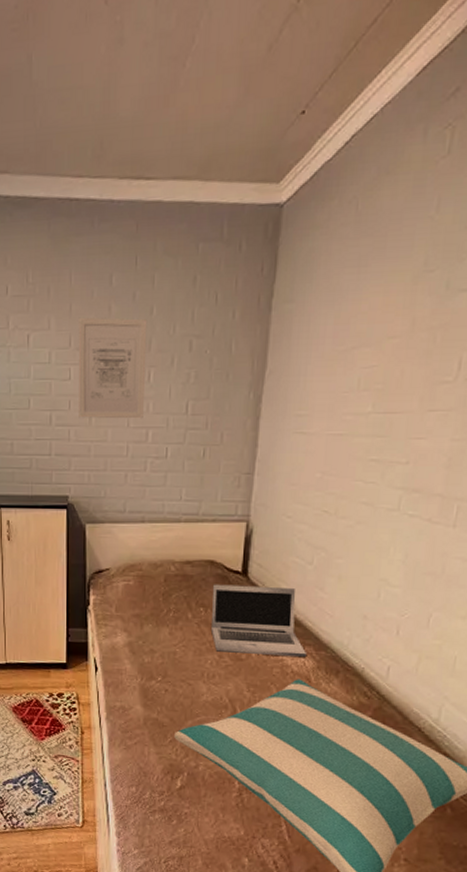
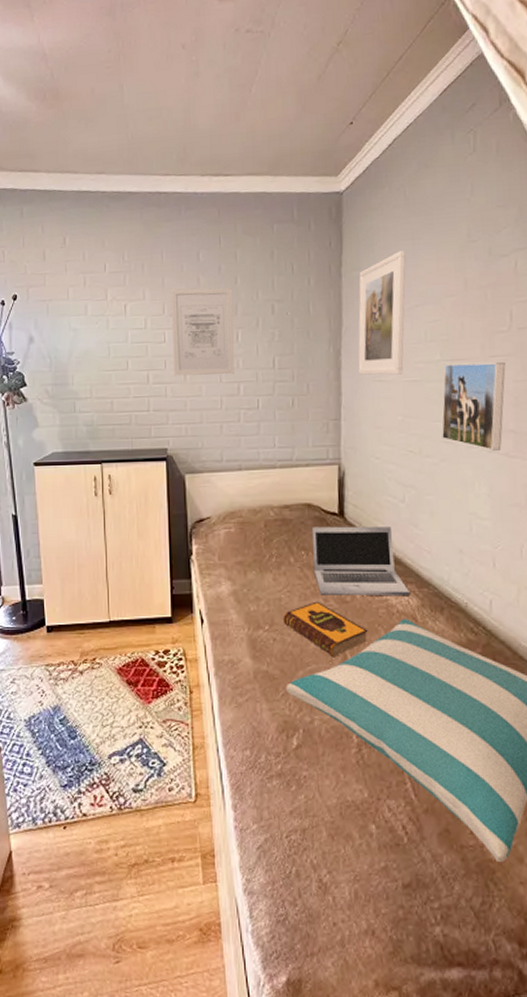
hardback book: none [177,657,260,711] -> present [283,601,368,658]
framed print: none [278,280,348,427] -> present [358,250,406,375]
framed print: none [362,417,444,515] -> present [441,361,506,451]

